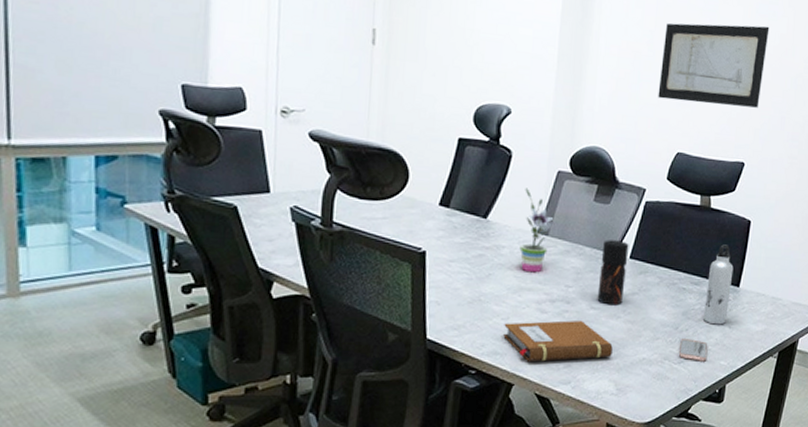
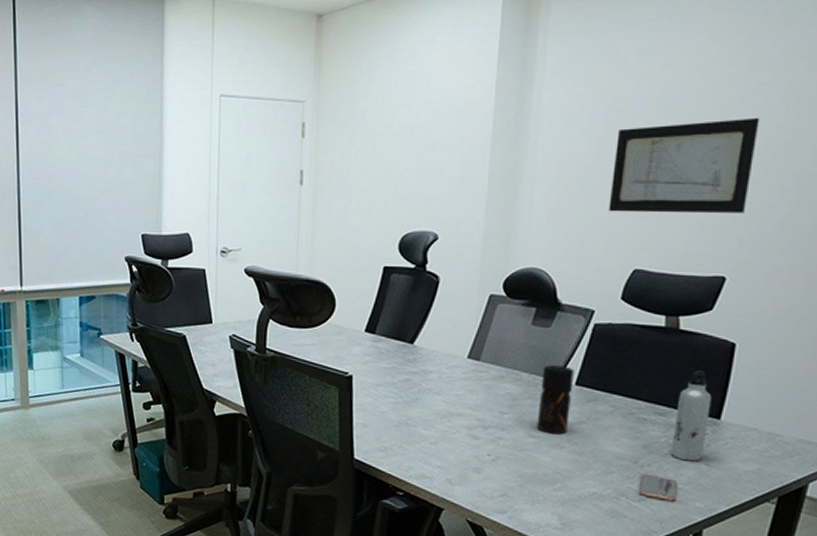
notebook: present [503,320,613,362] -> none [432,447,556,490]
potted plant: present [519,188,557,273] -> none [448,313,489,398]

